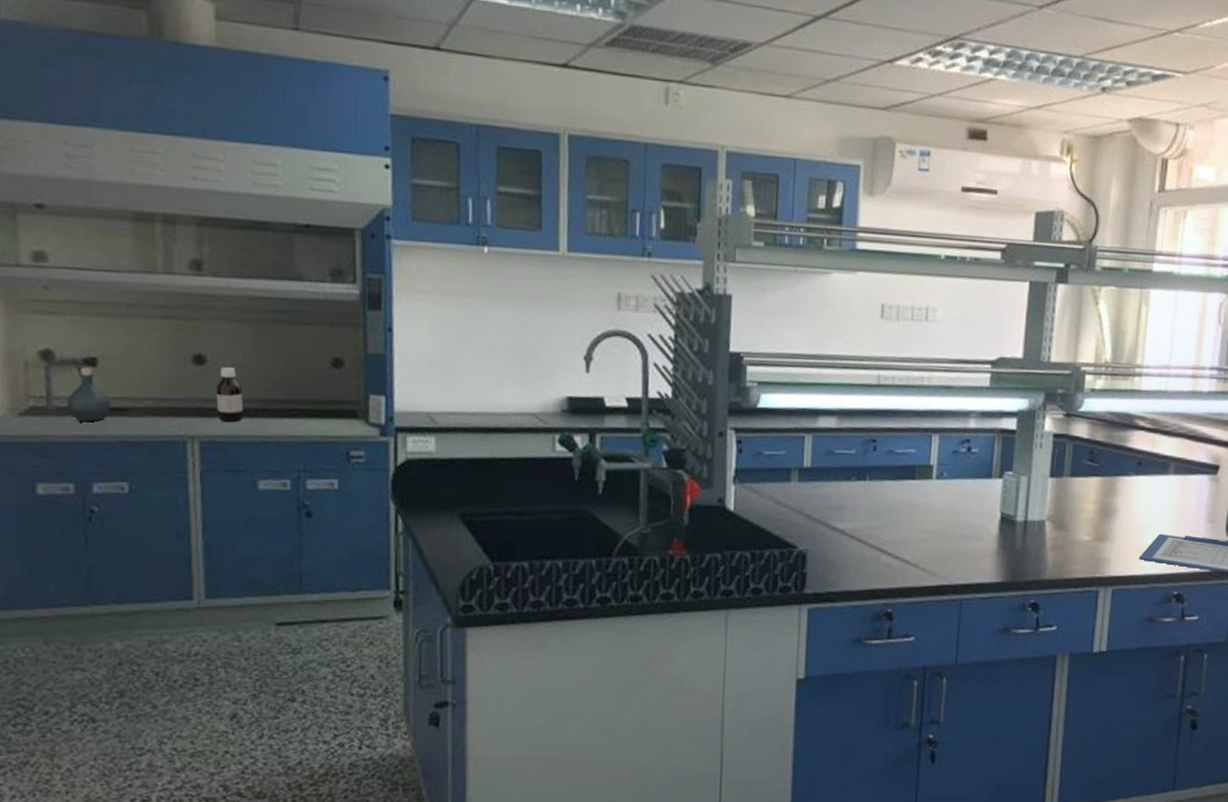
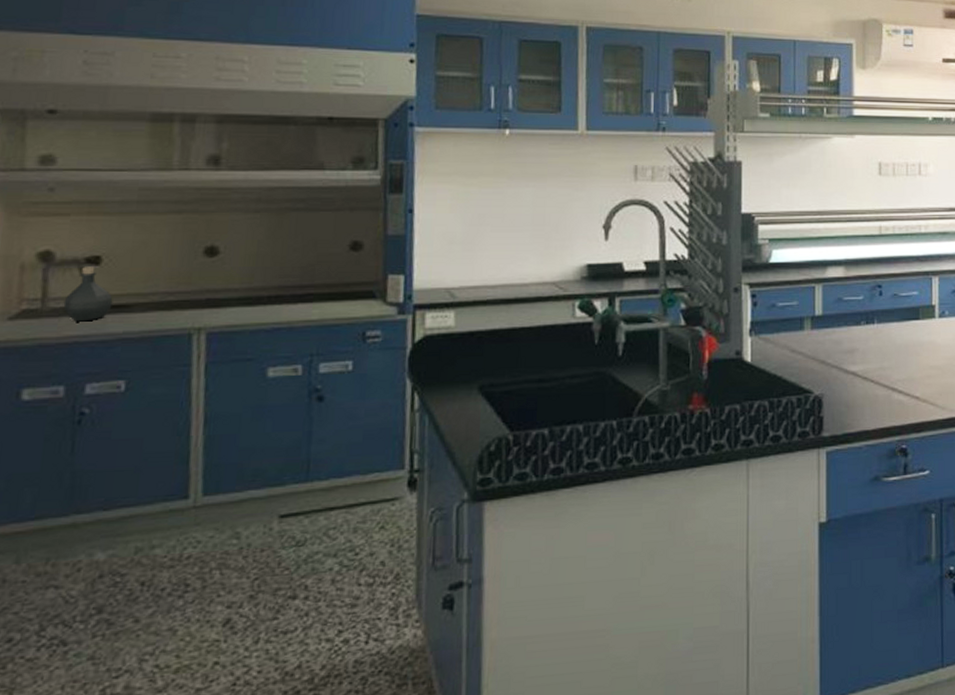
bottle: present [216,367,244,423] -> none [227,257,256,312]

